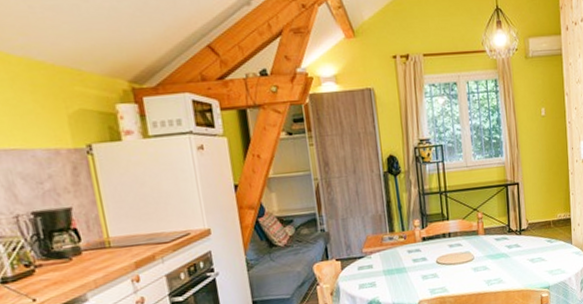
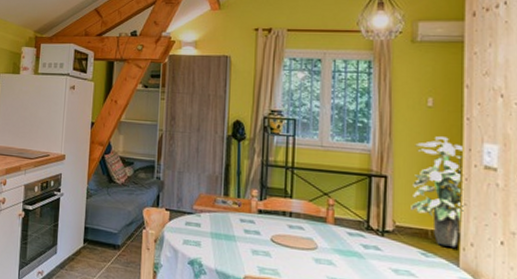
indoor plant: none [536,140,572,231] -> present [411,136,466,247]

